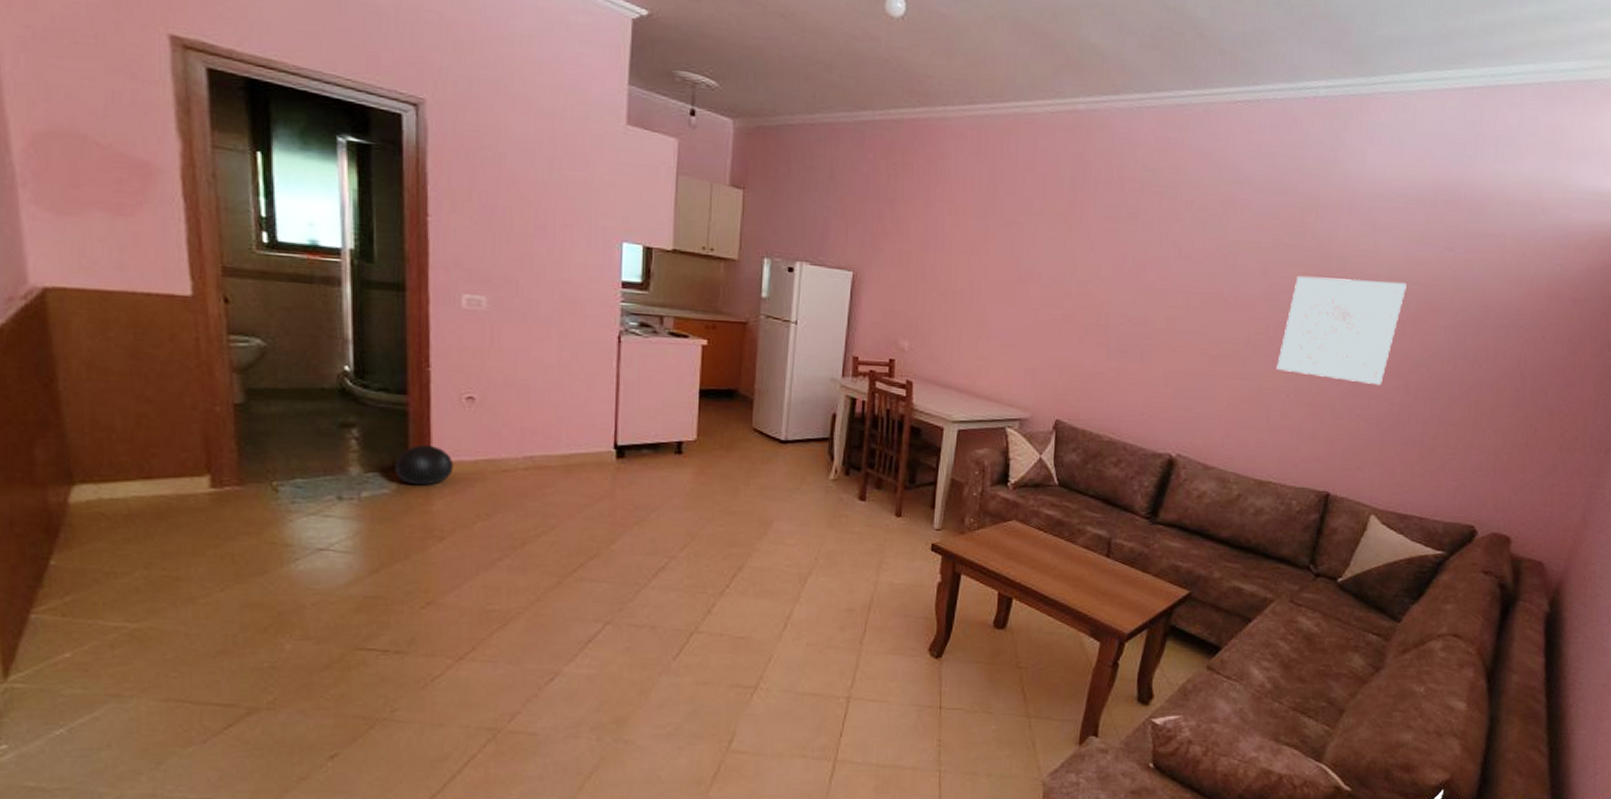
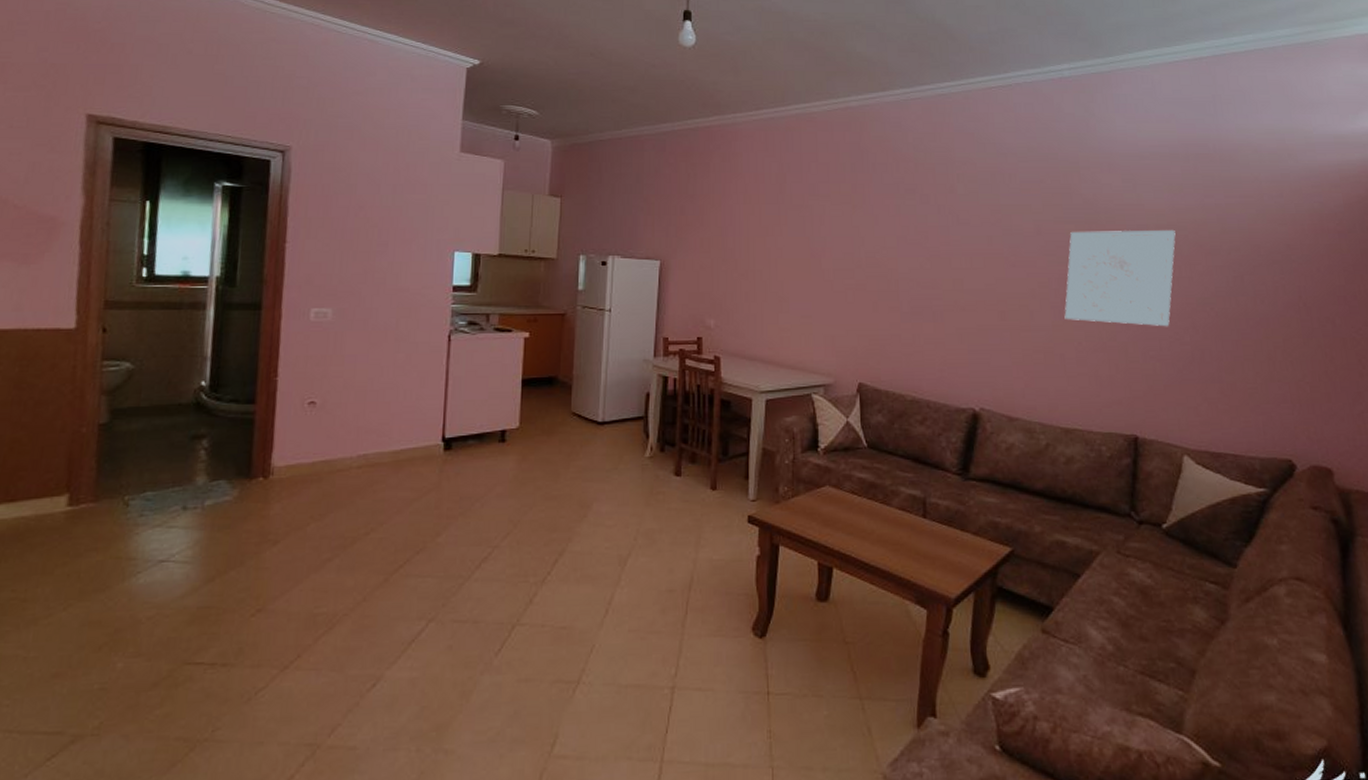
decorative ball: present [395,444,454,486] -> none [238,450,293,491]

